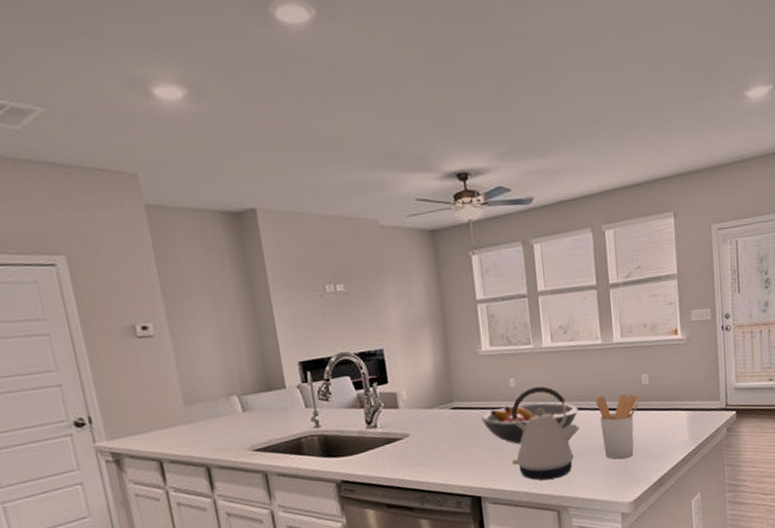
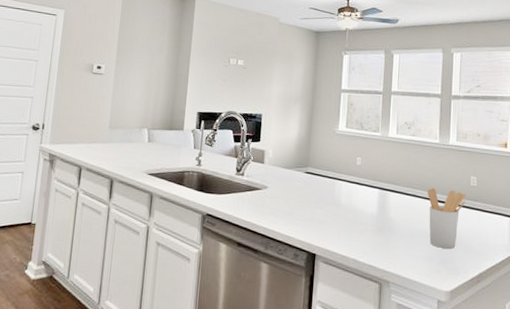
fruit bowl: present [481,402,578,445] -> none [328,180,411,215]
kettle: present [511,386,580,481] -> none [348,168,410,254]

